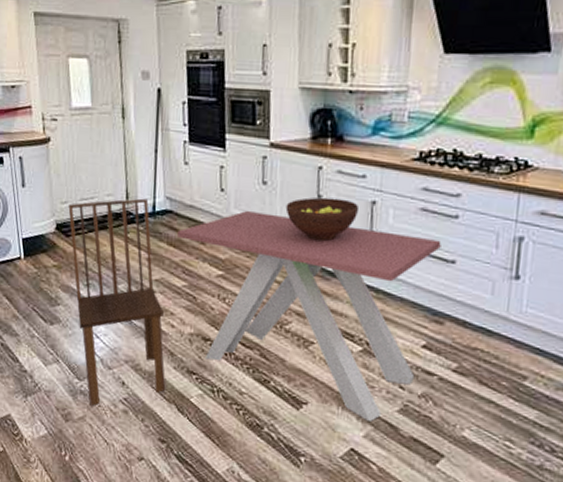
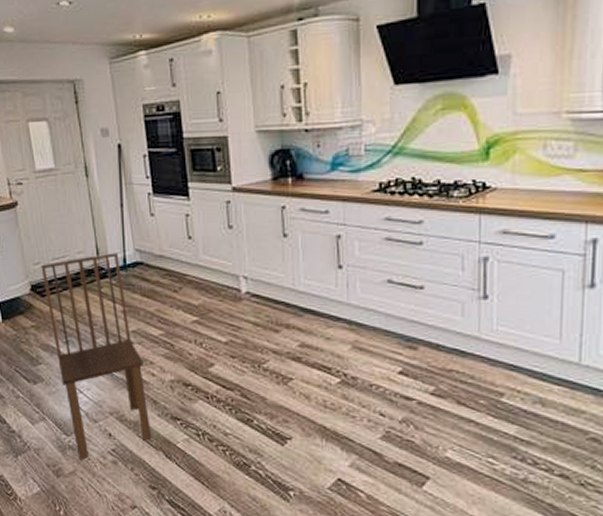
dining table: present [177,210,441,421] -> none [150,255,408,450]
fruit bowl: present [285,197,360,242] -> none [253,236,325,279]

